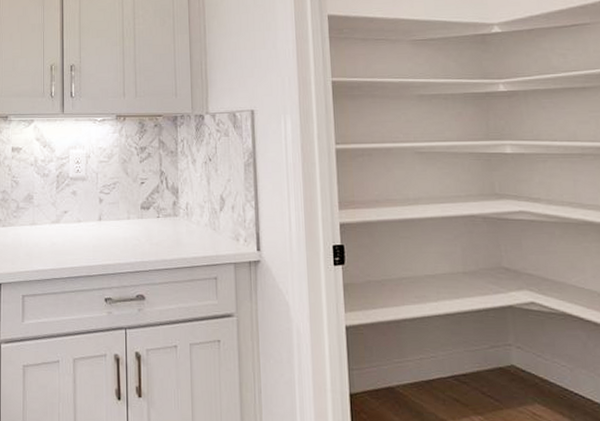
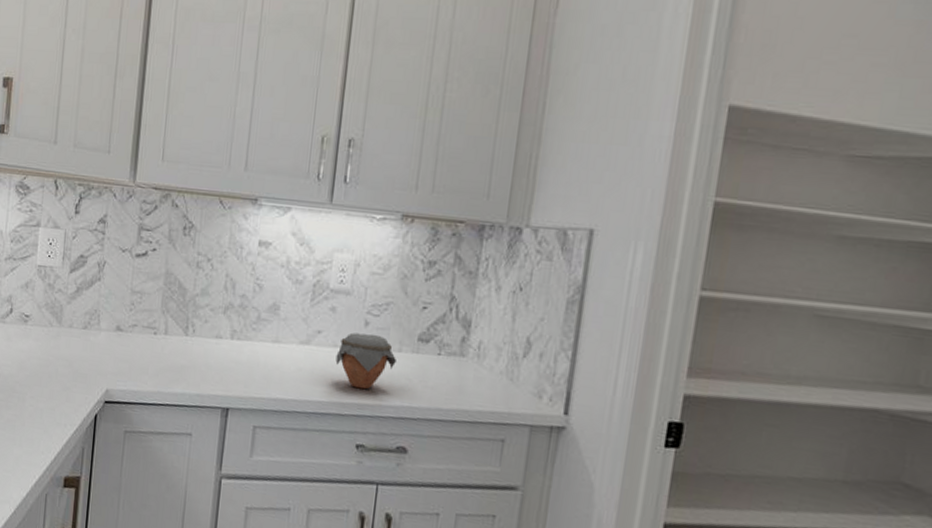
jar: none [81,208,127,253] -> present [335,332,396,390]

